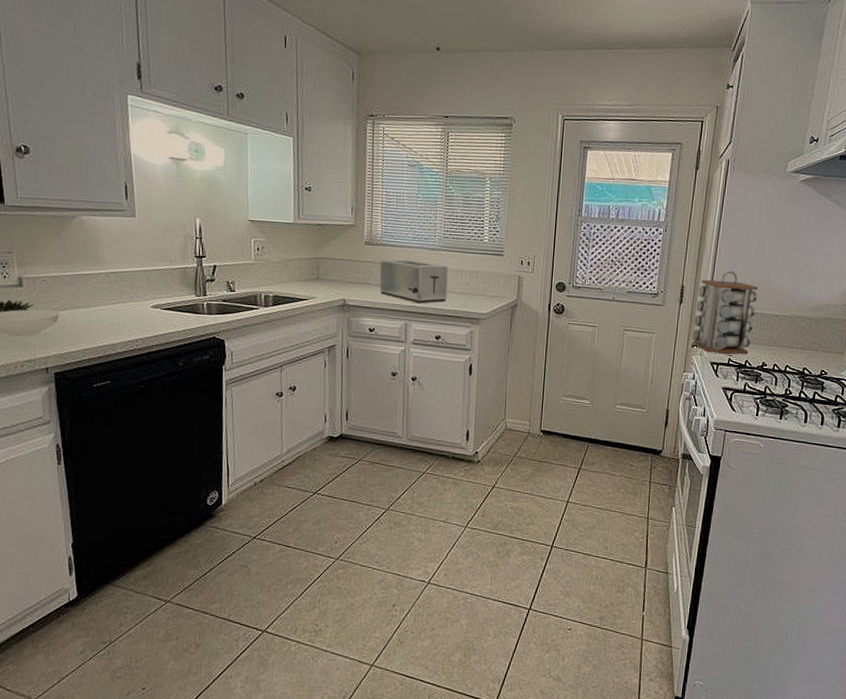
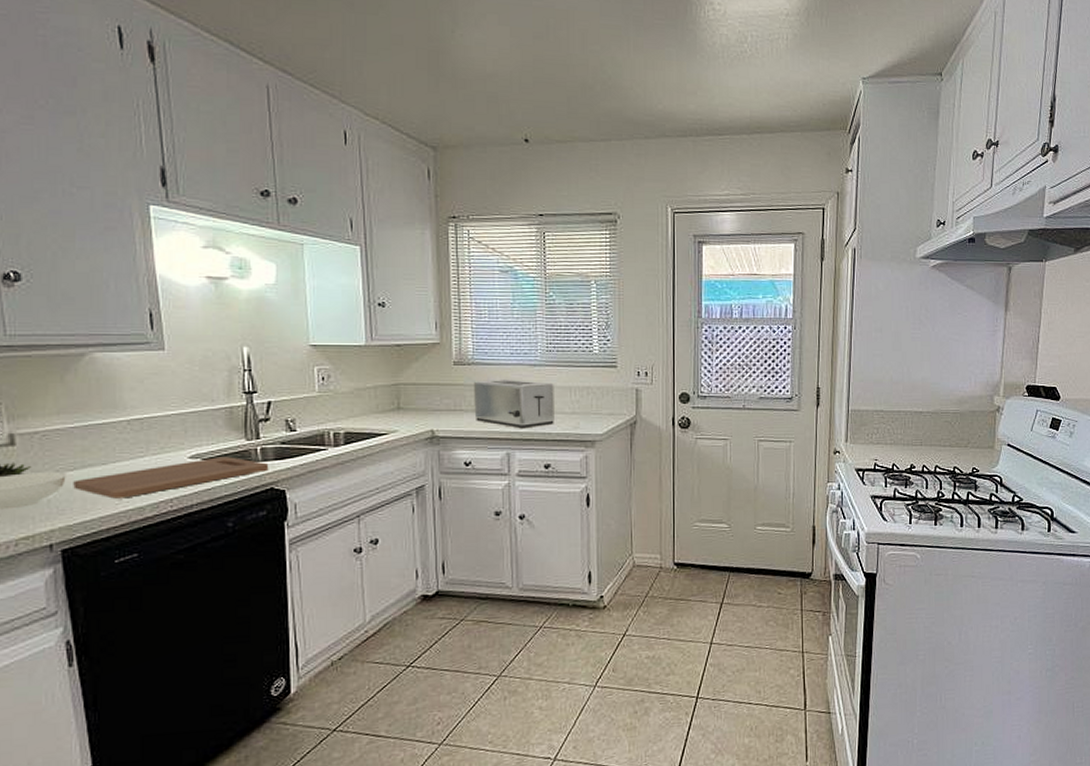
cutting board: none [64,308,213,336] -> present [73,456,269,499]
spice rack: present [692,270,758,355] -> none [833,367,899,460]

